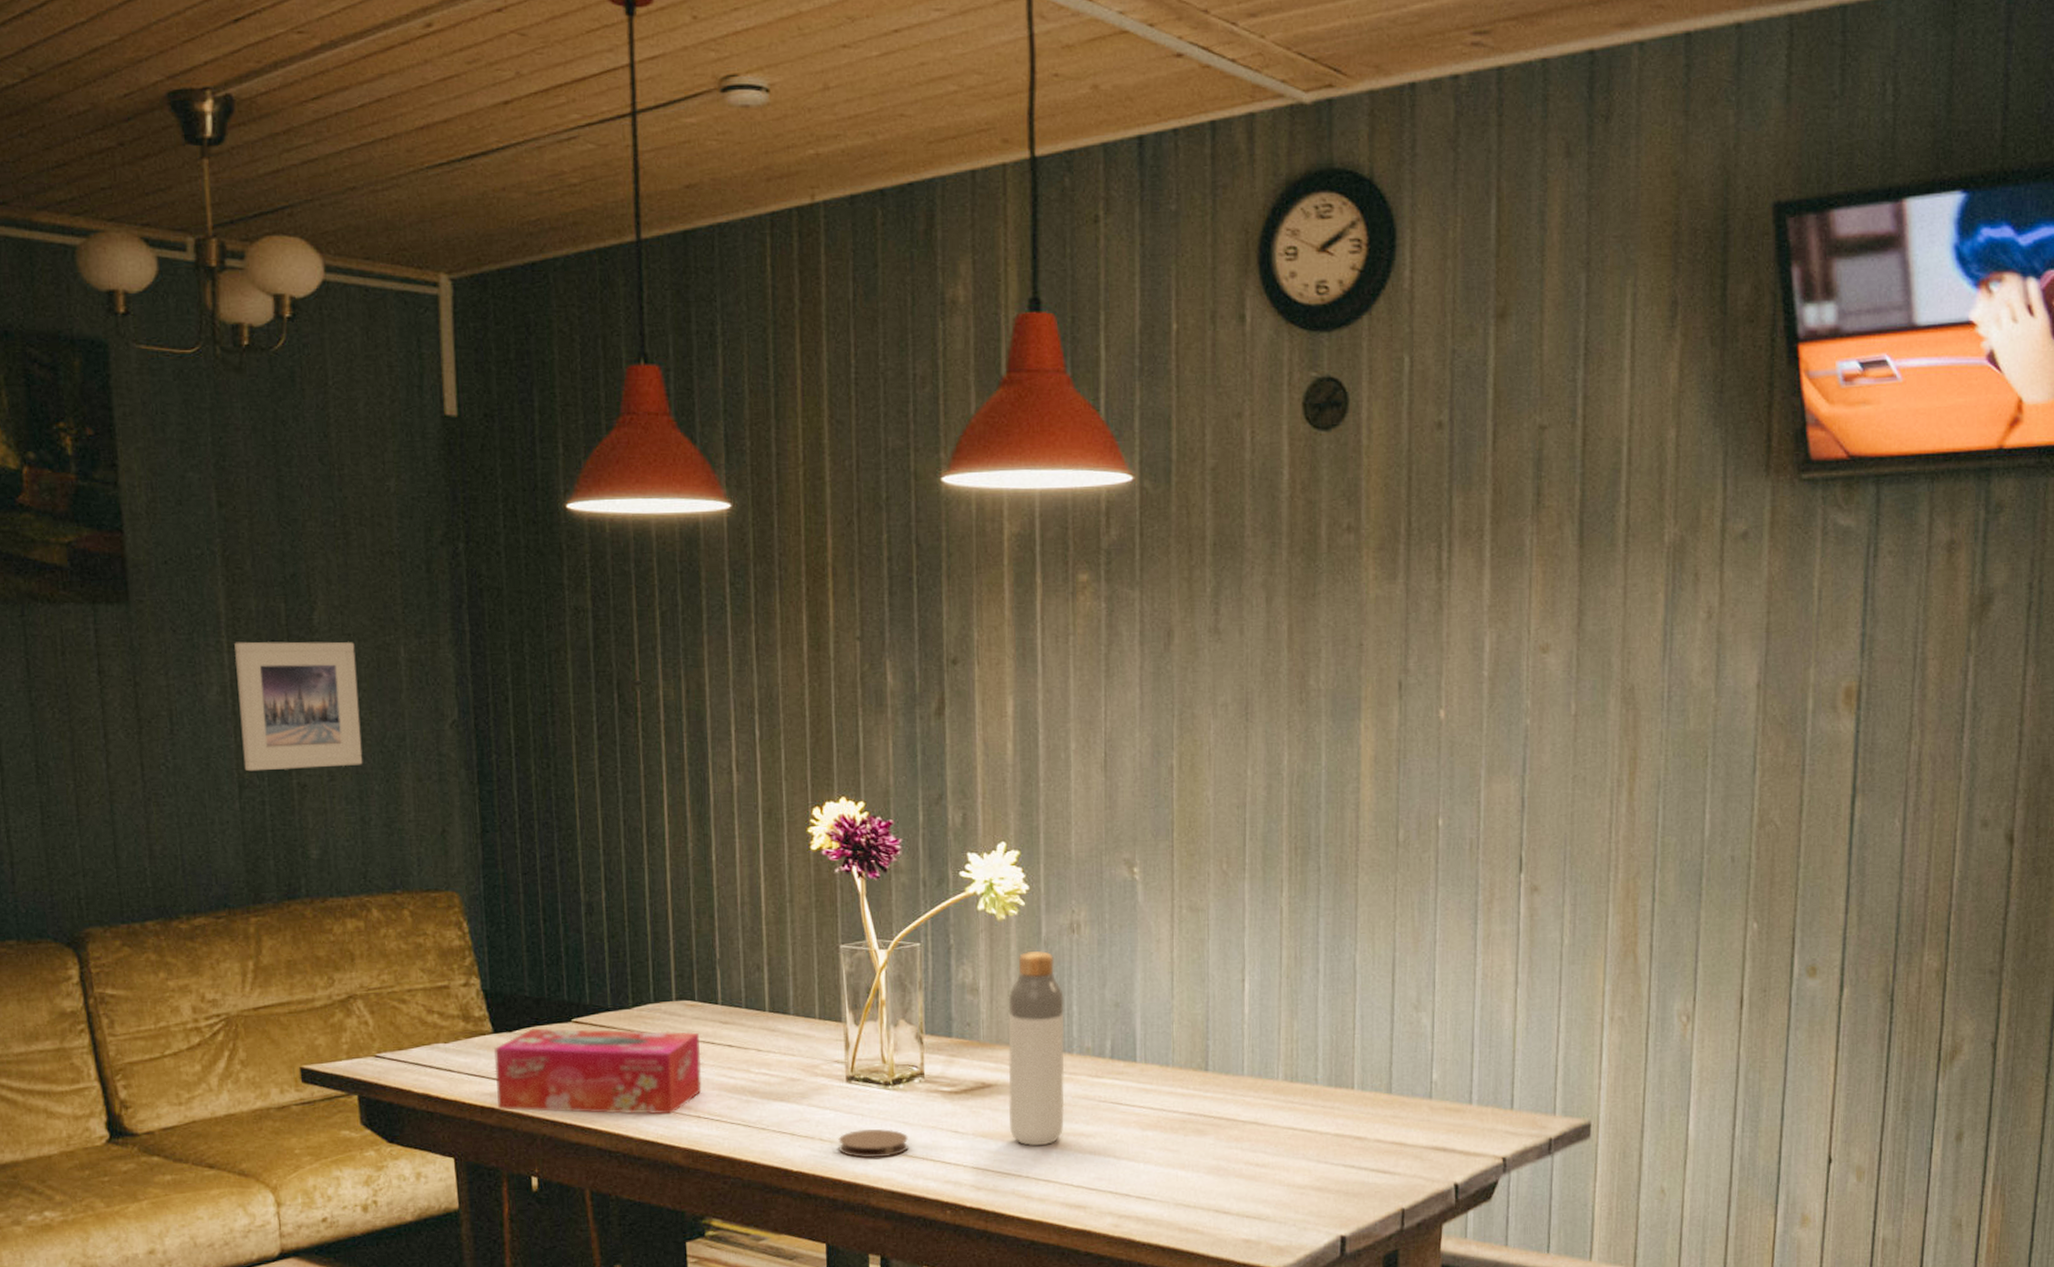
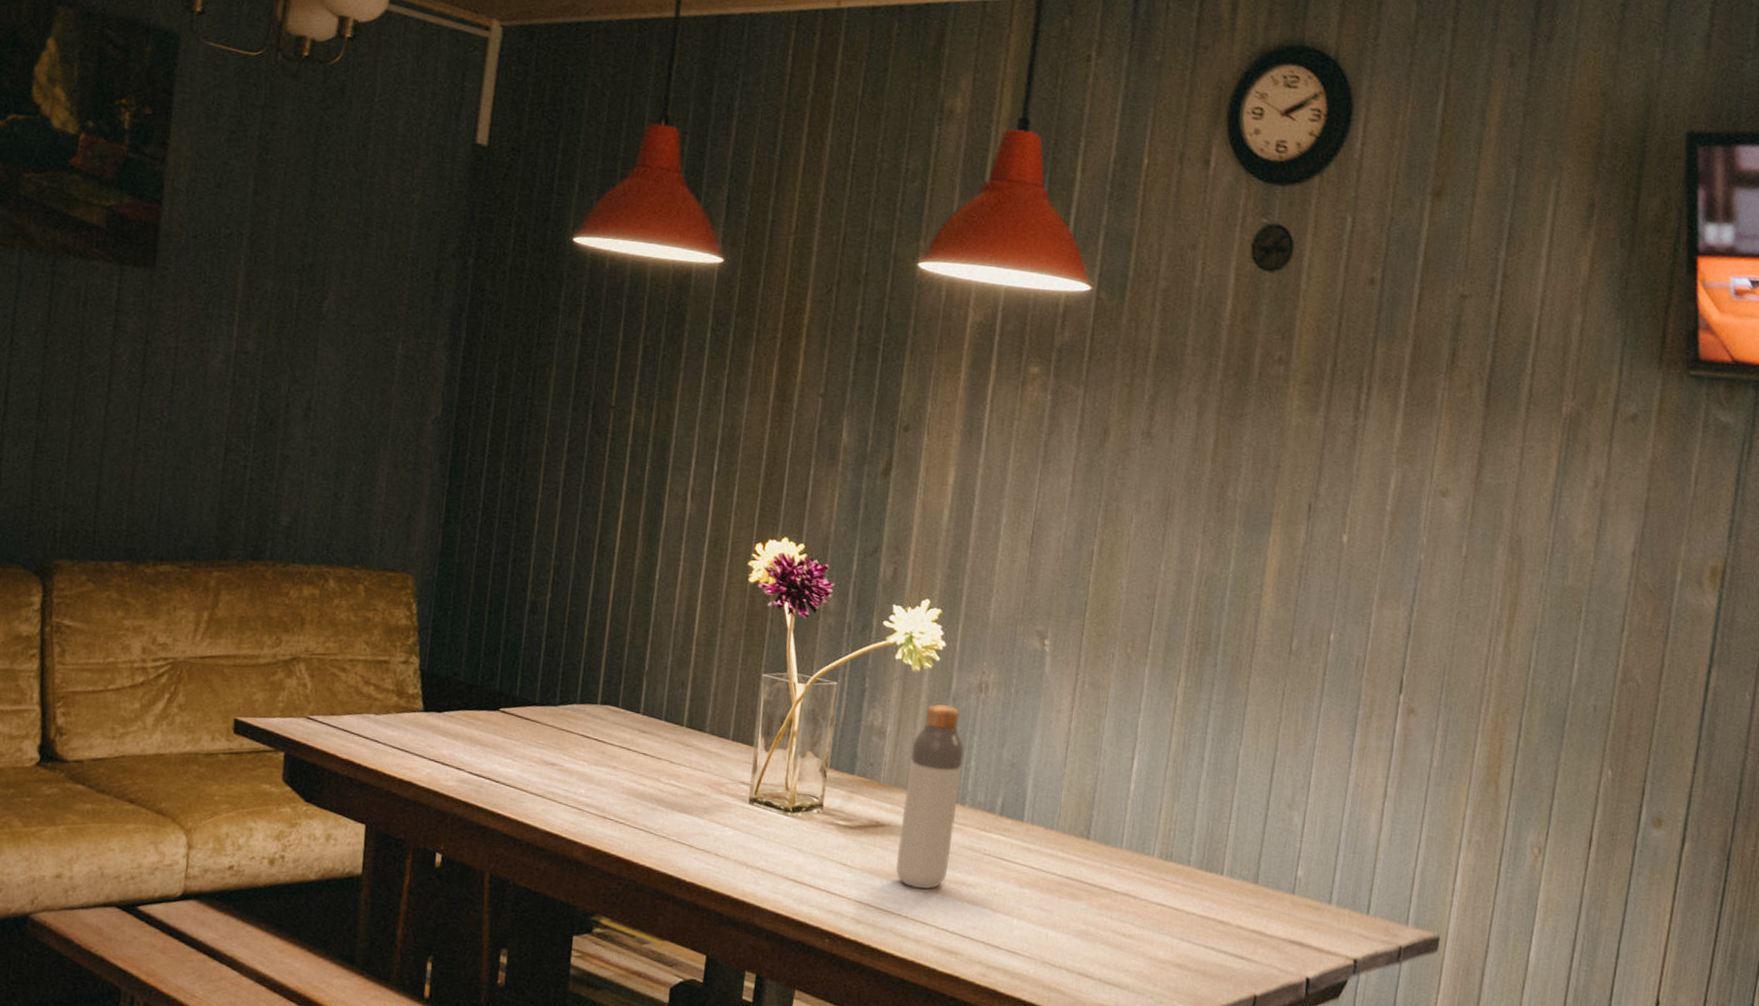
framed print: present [234,641,363,772] -> none [233,317,357,446]
tissue box: present [494,1028,702,1115] -> none [416,712,617,811]
coaster: present [838,1129,908,1158] -> none [732,850,799,880]

